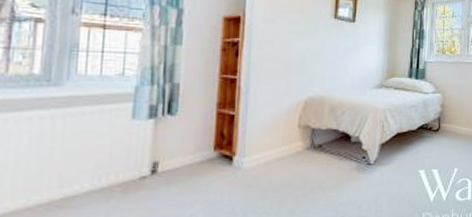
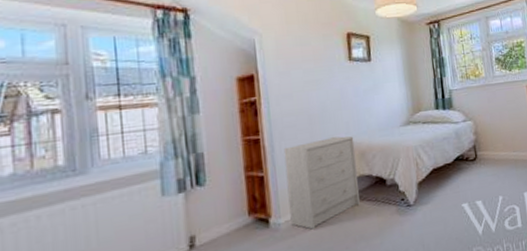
dresser: none [254,88,327,173] -> present [283,136,360,230]

